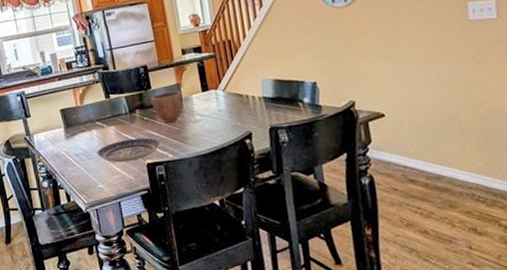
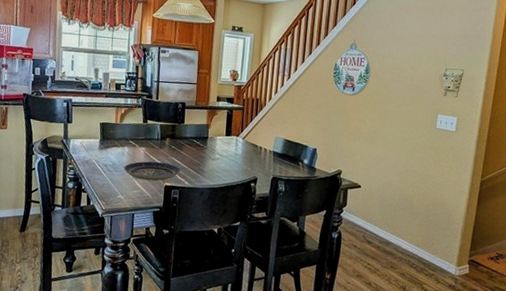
decorative bowl: present [151,91,183,123] -> none [182,129,209,156]

